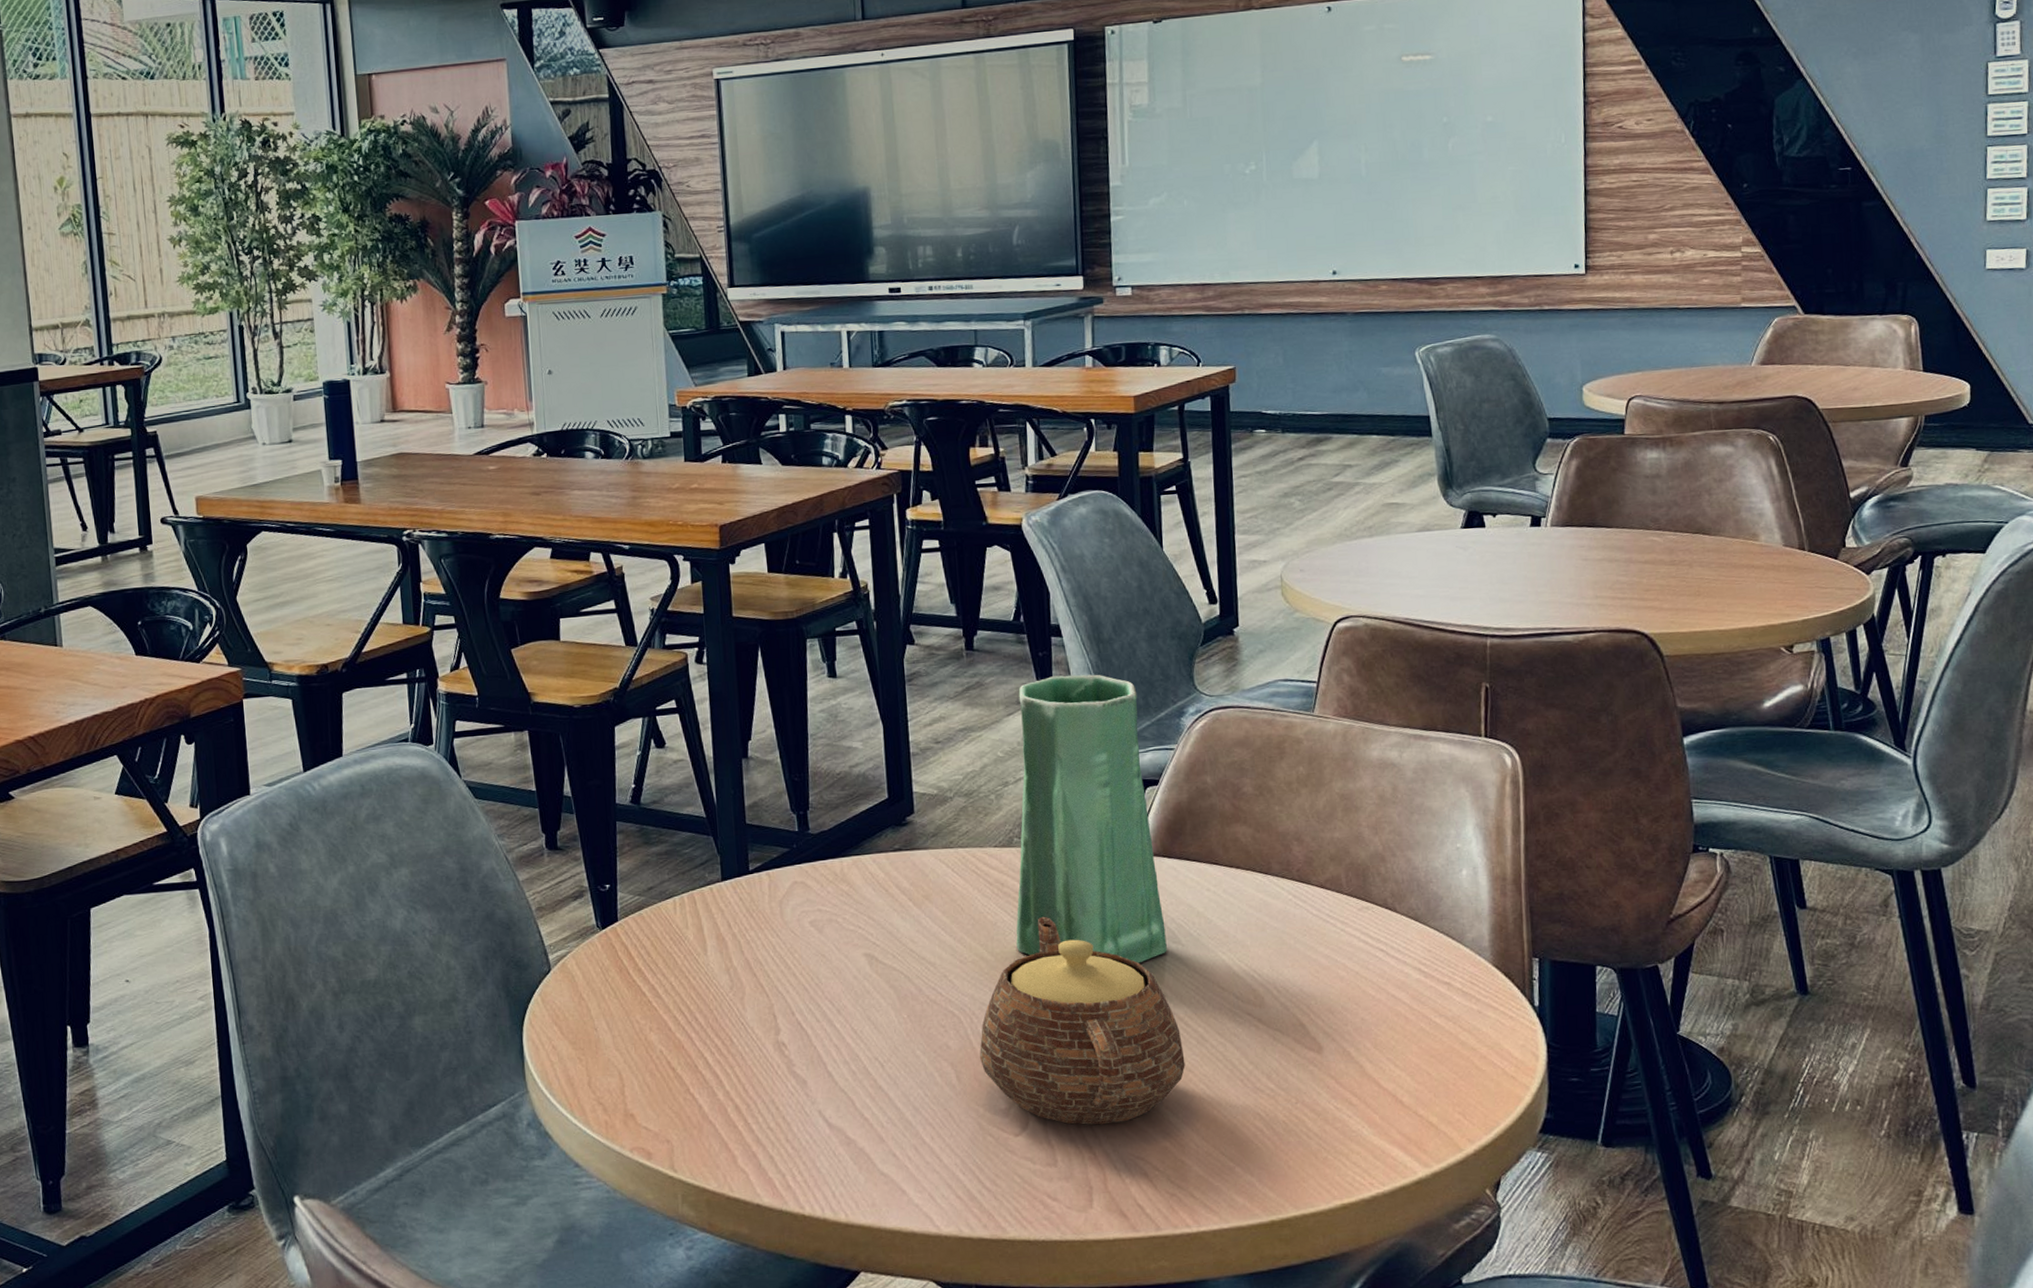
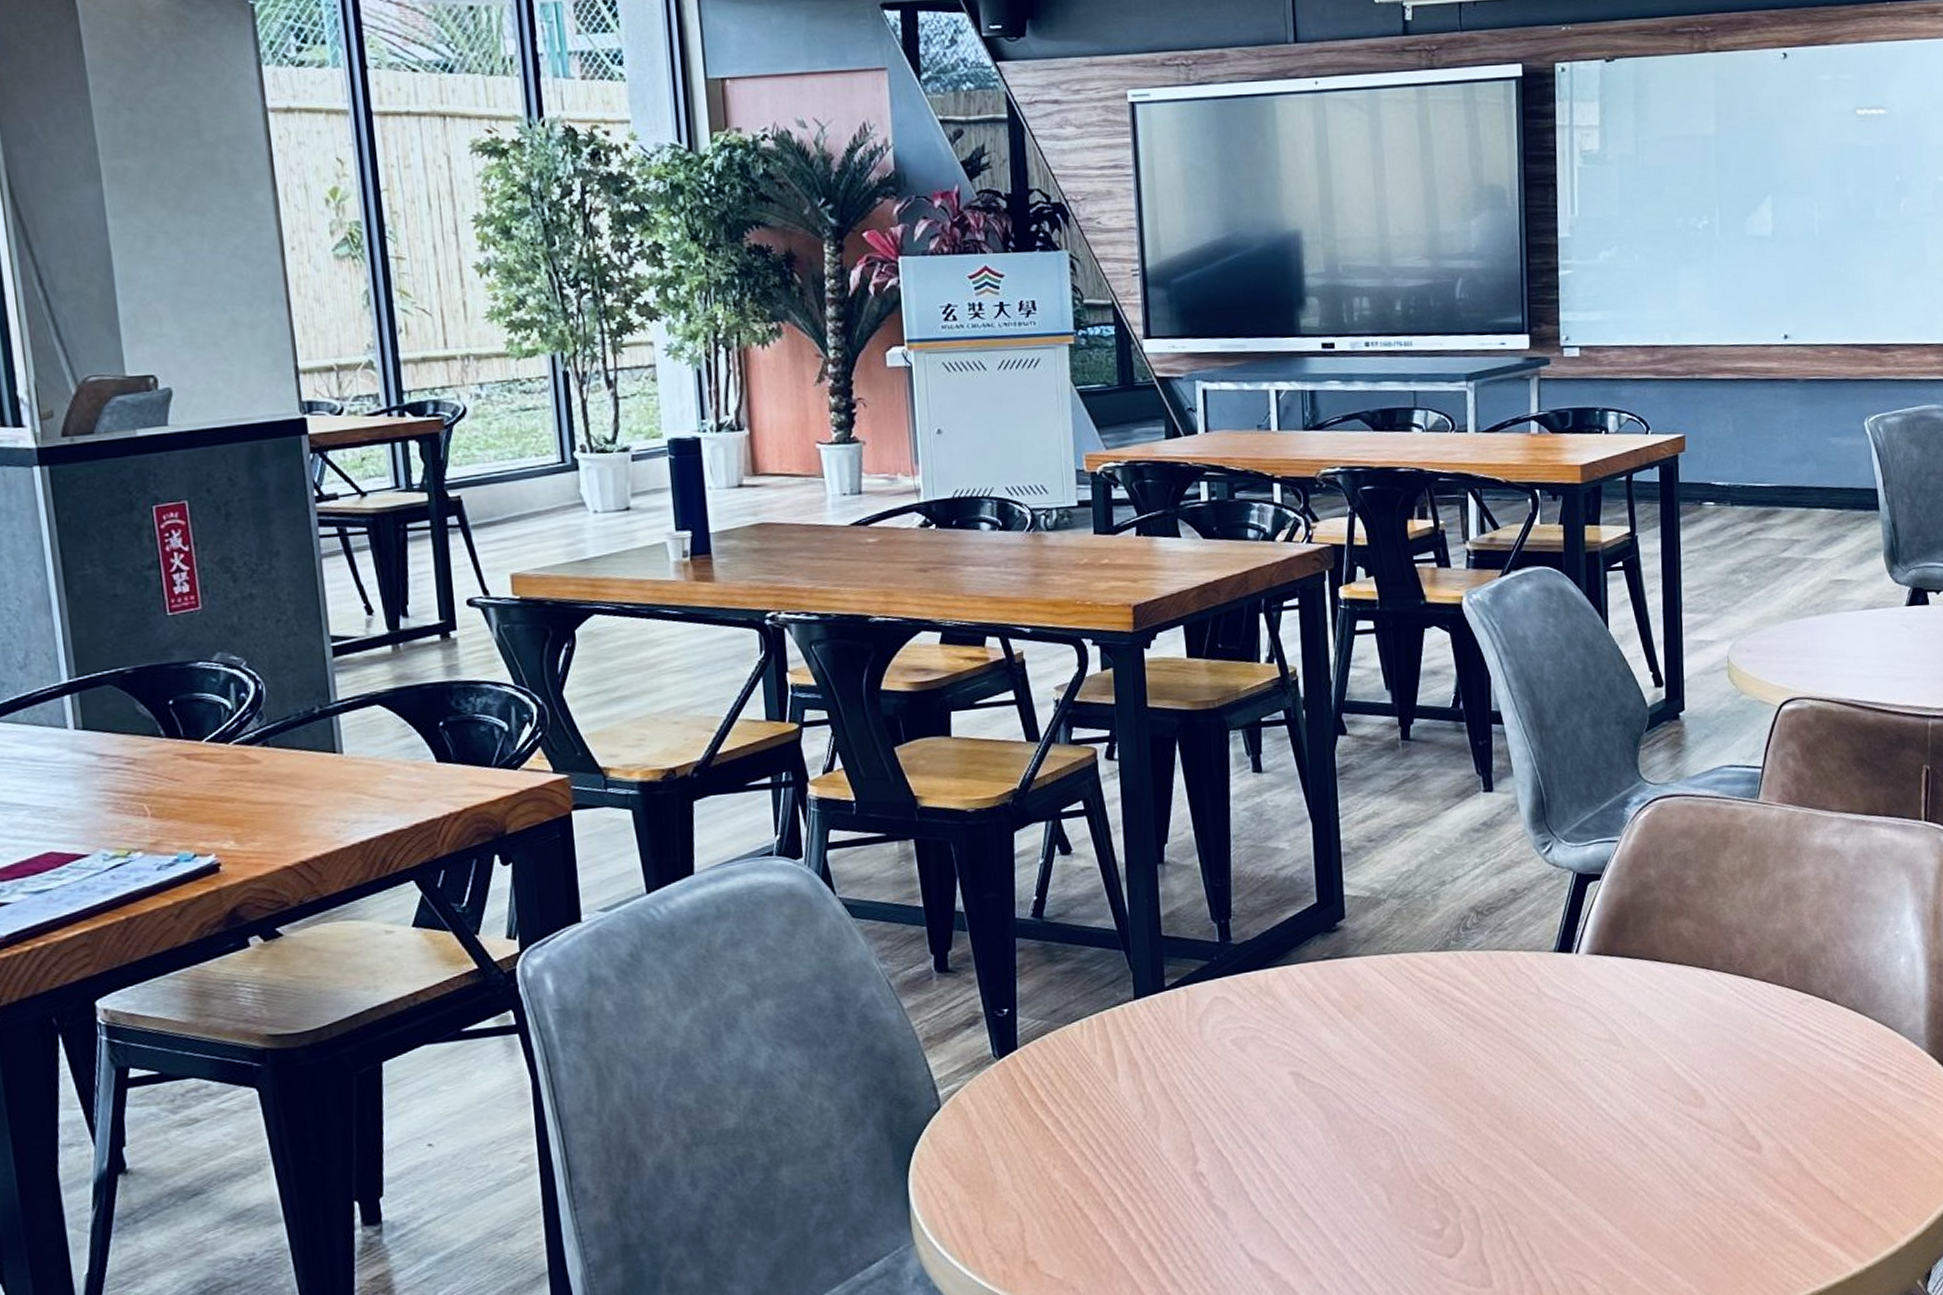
teapot: present [979,916,1185,1125] -> none [1412,1023,1625,1242]
vase: present [1016,674,1168,964] -> none [1452,763,1609,1069]

